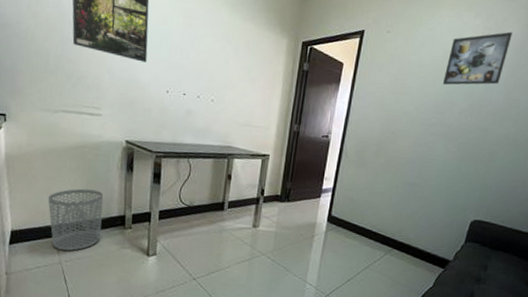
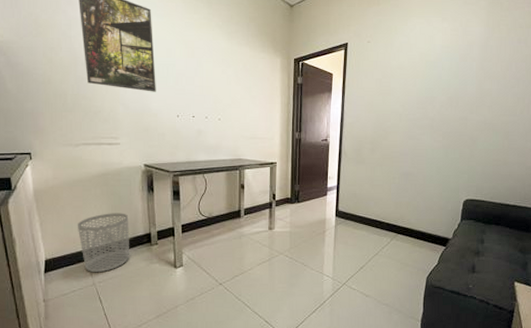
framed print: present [442,31,512,85] -> none [422,31,476,83]

